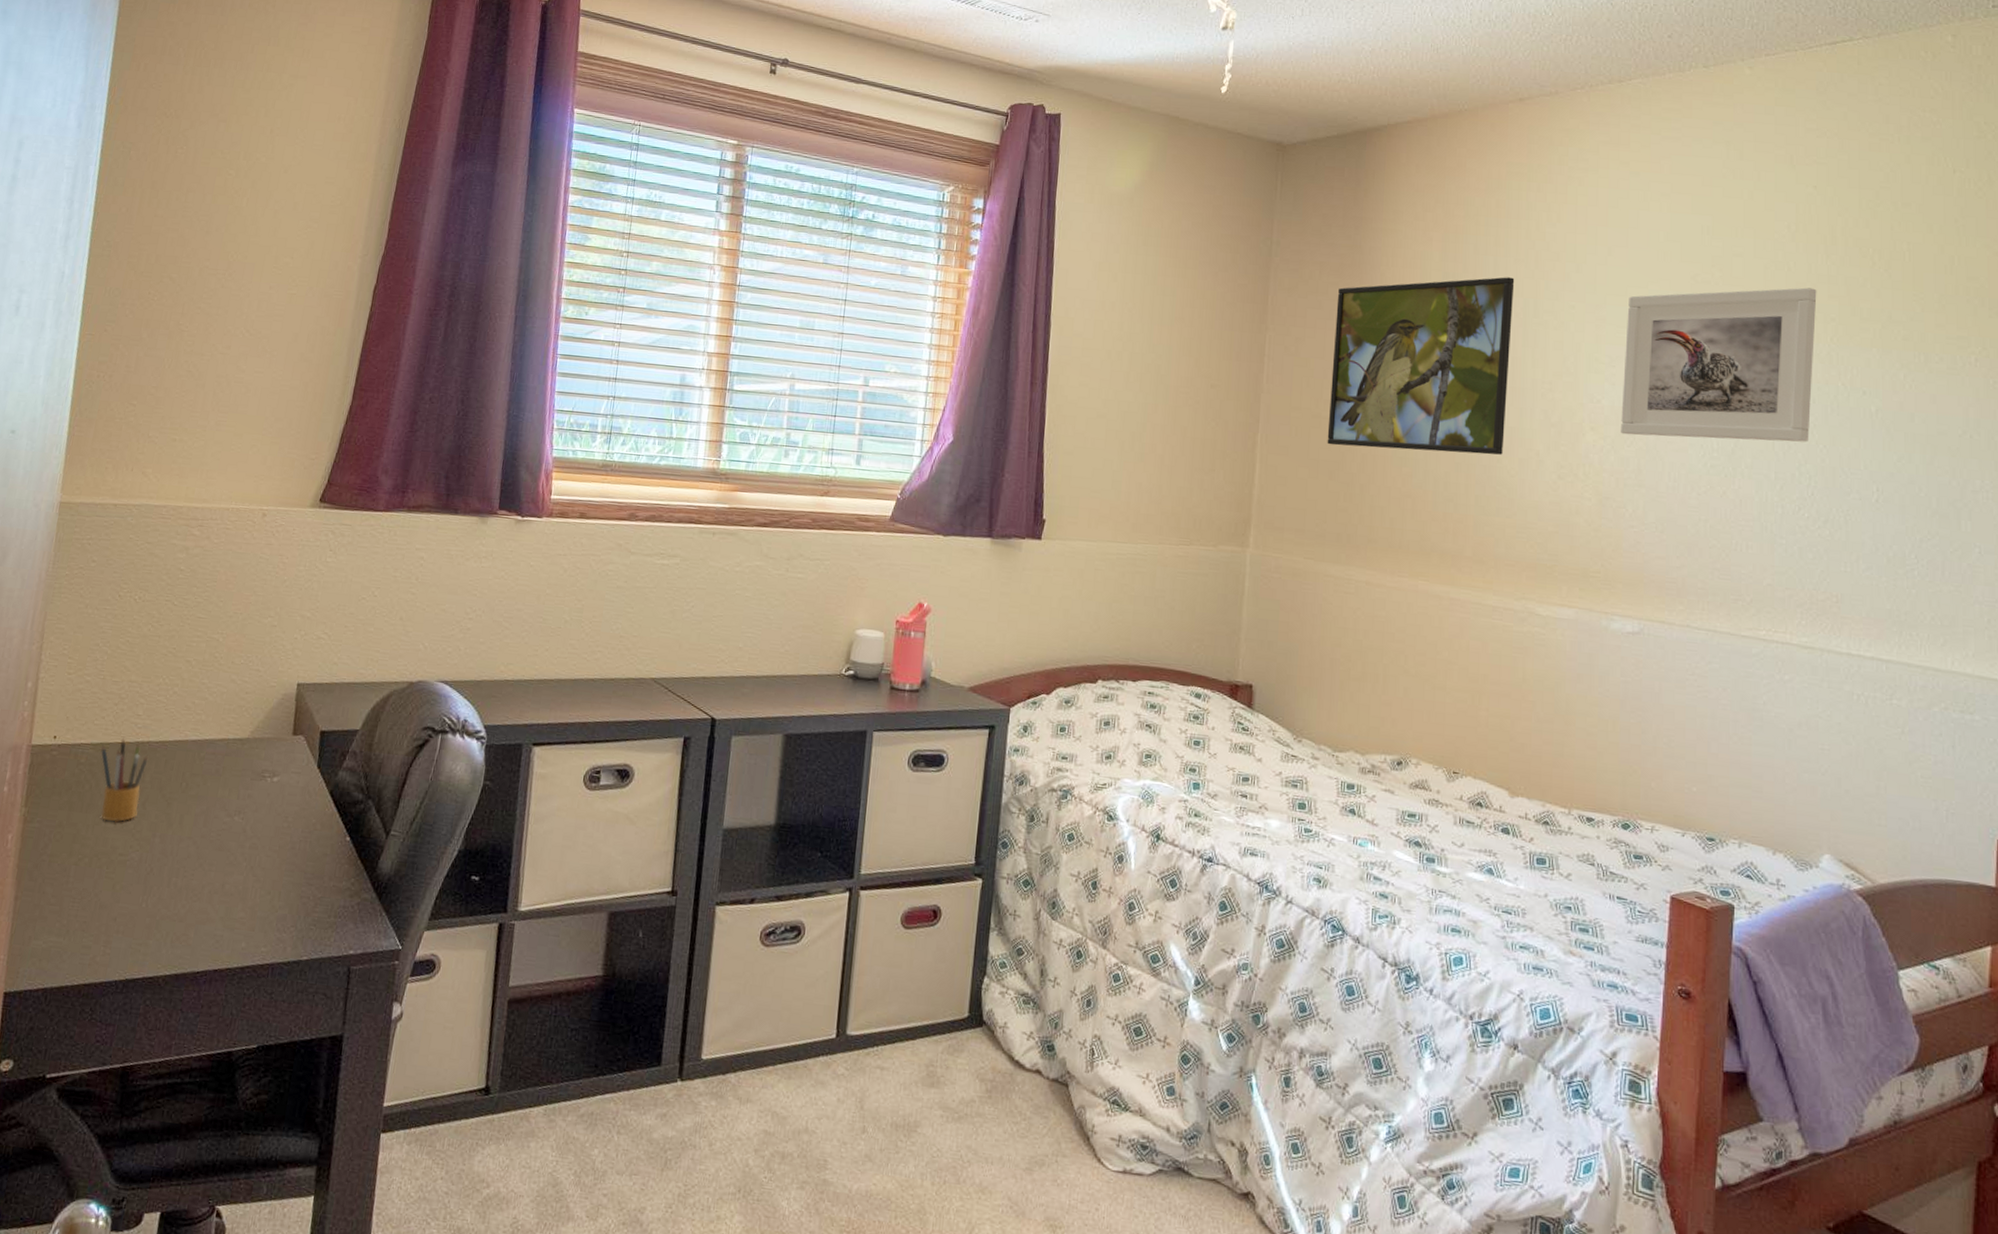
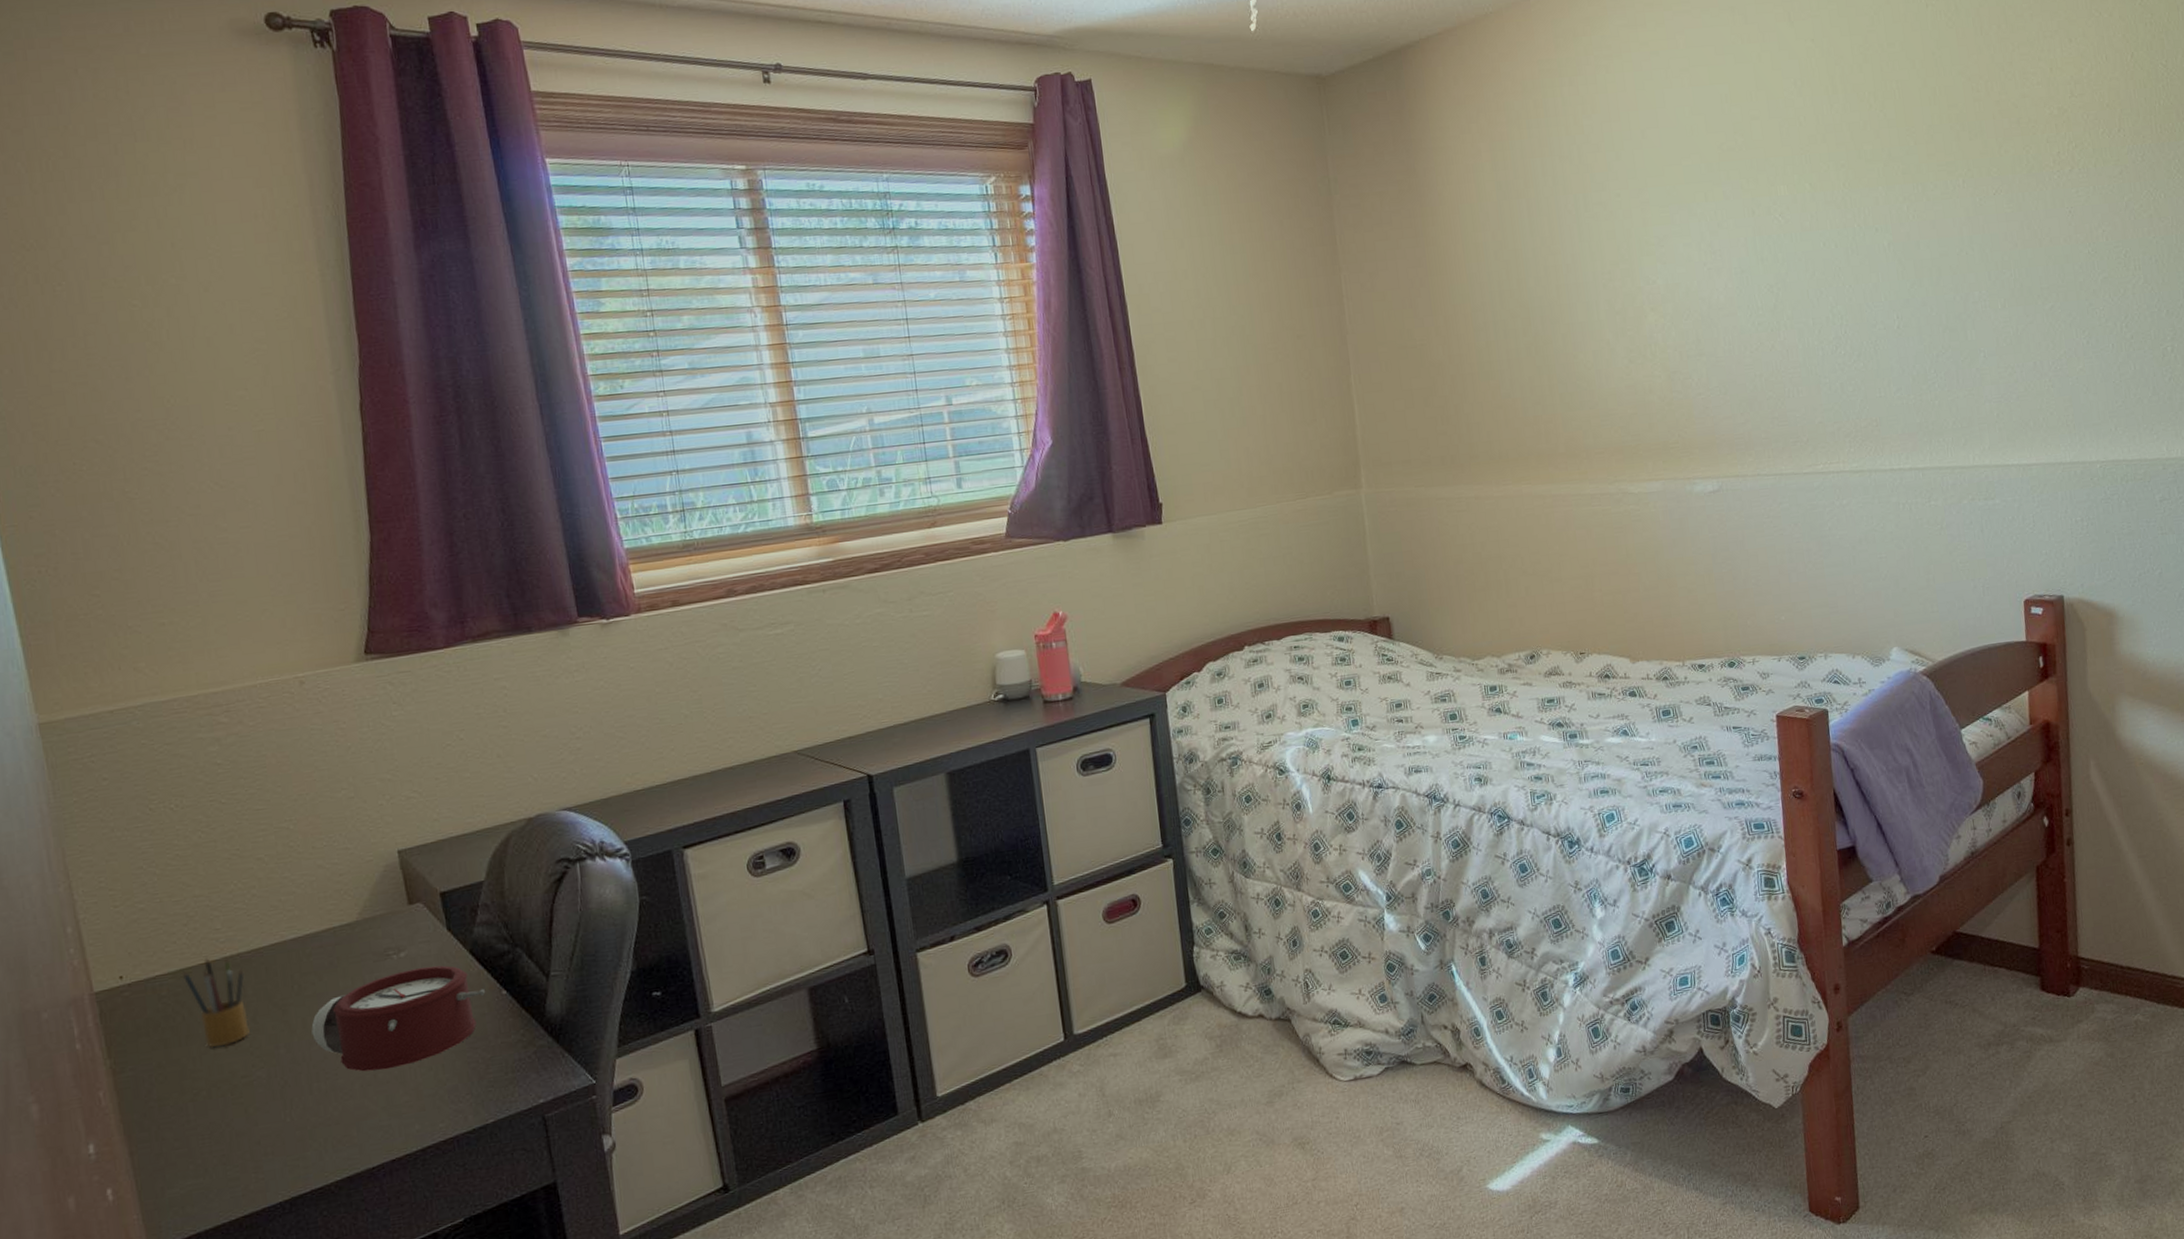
alarm clock: none [184,794,333,884] -> present [311,965,486,1072]
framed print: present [1327,277,1515,455] -> none [1401,176,1578,373]
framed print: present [1621,287,1817,442] -> none [1666,139,1837,309]

